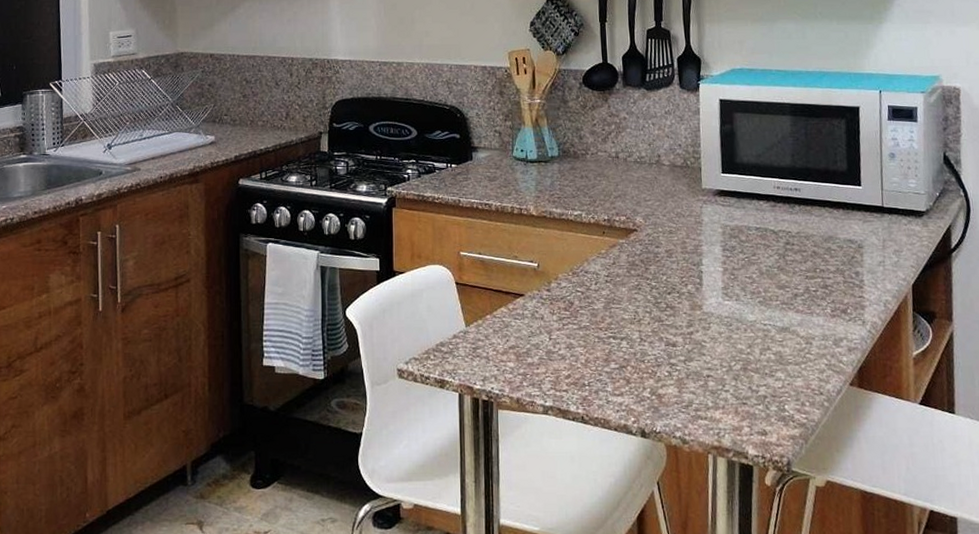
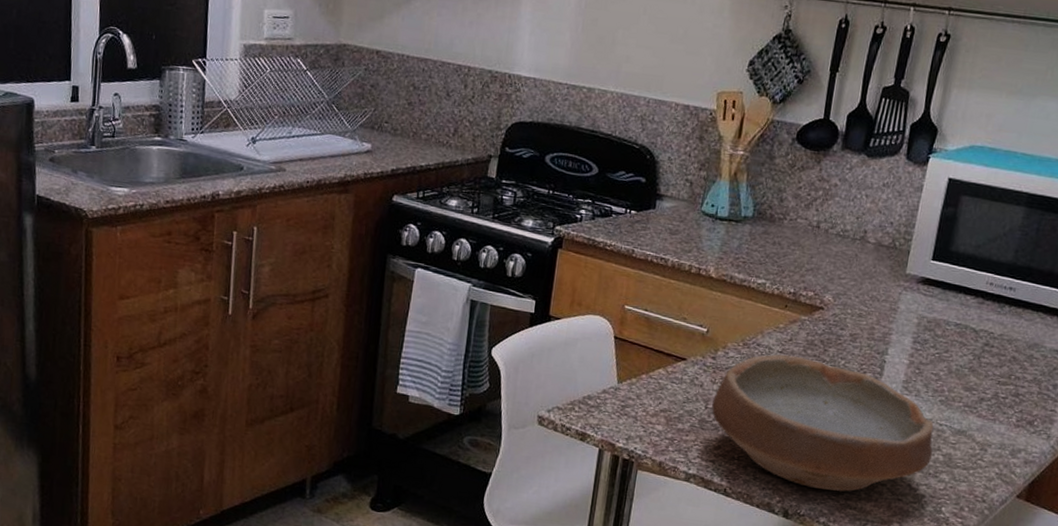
bowl: none [555,278,764,404] -> present [711,354,934,492]

